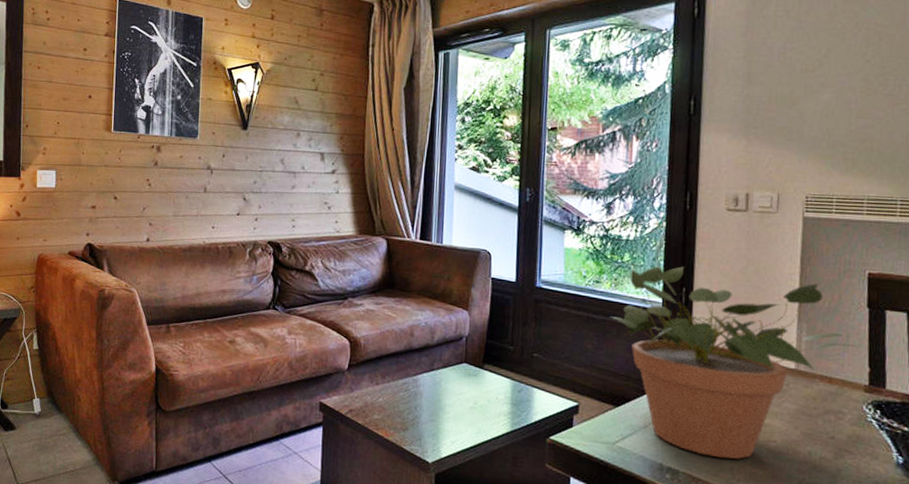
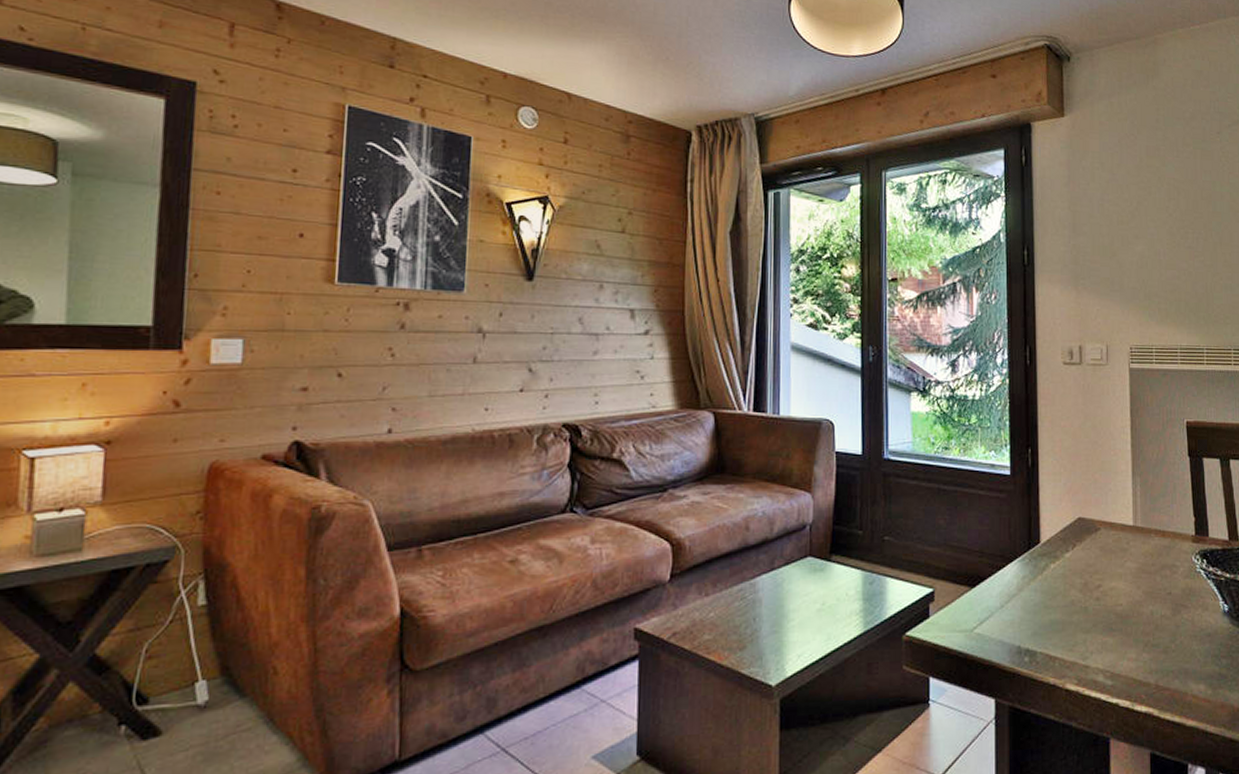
potted plant: present [611,266,858,459] -> none [961,426,1183,631]

